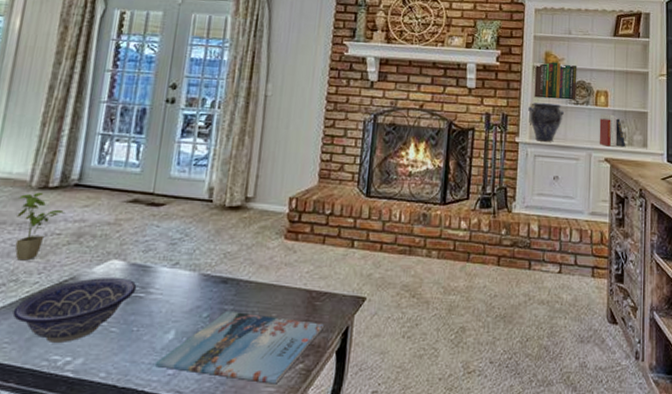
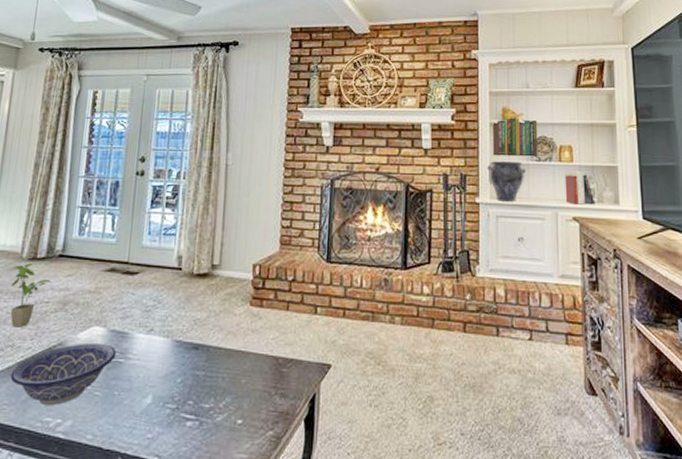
magazine: present [156,310,325,384] -> none [136,376,293,451]

